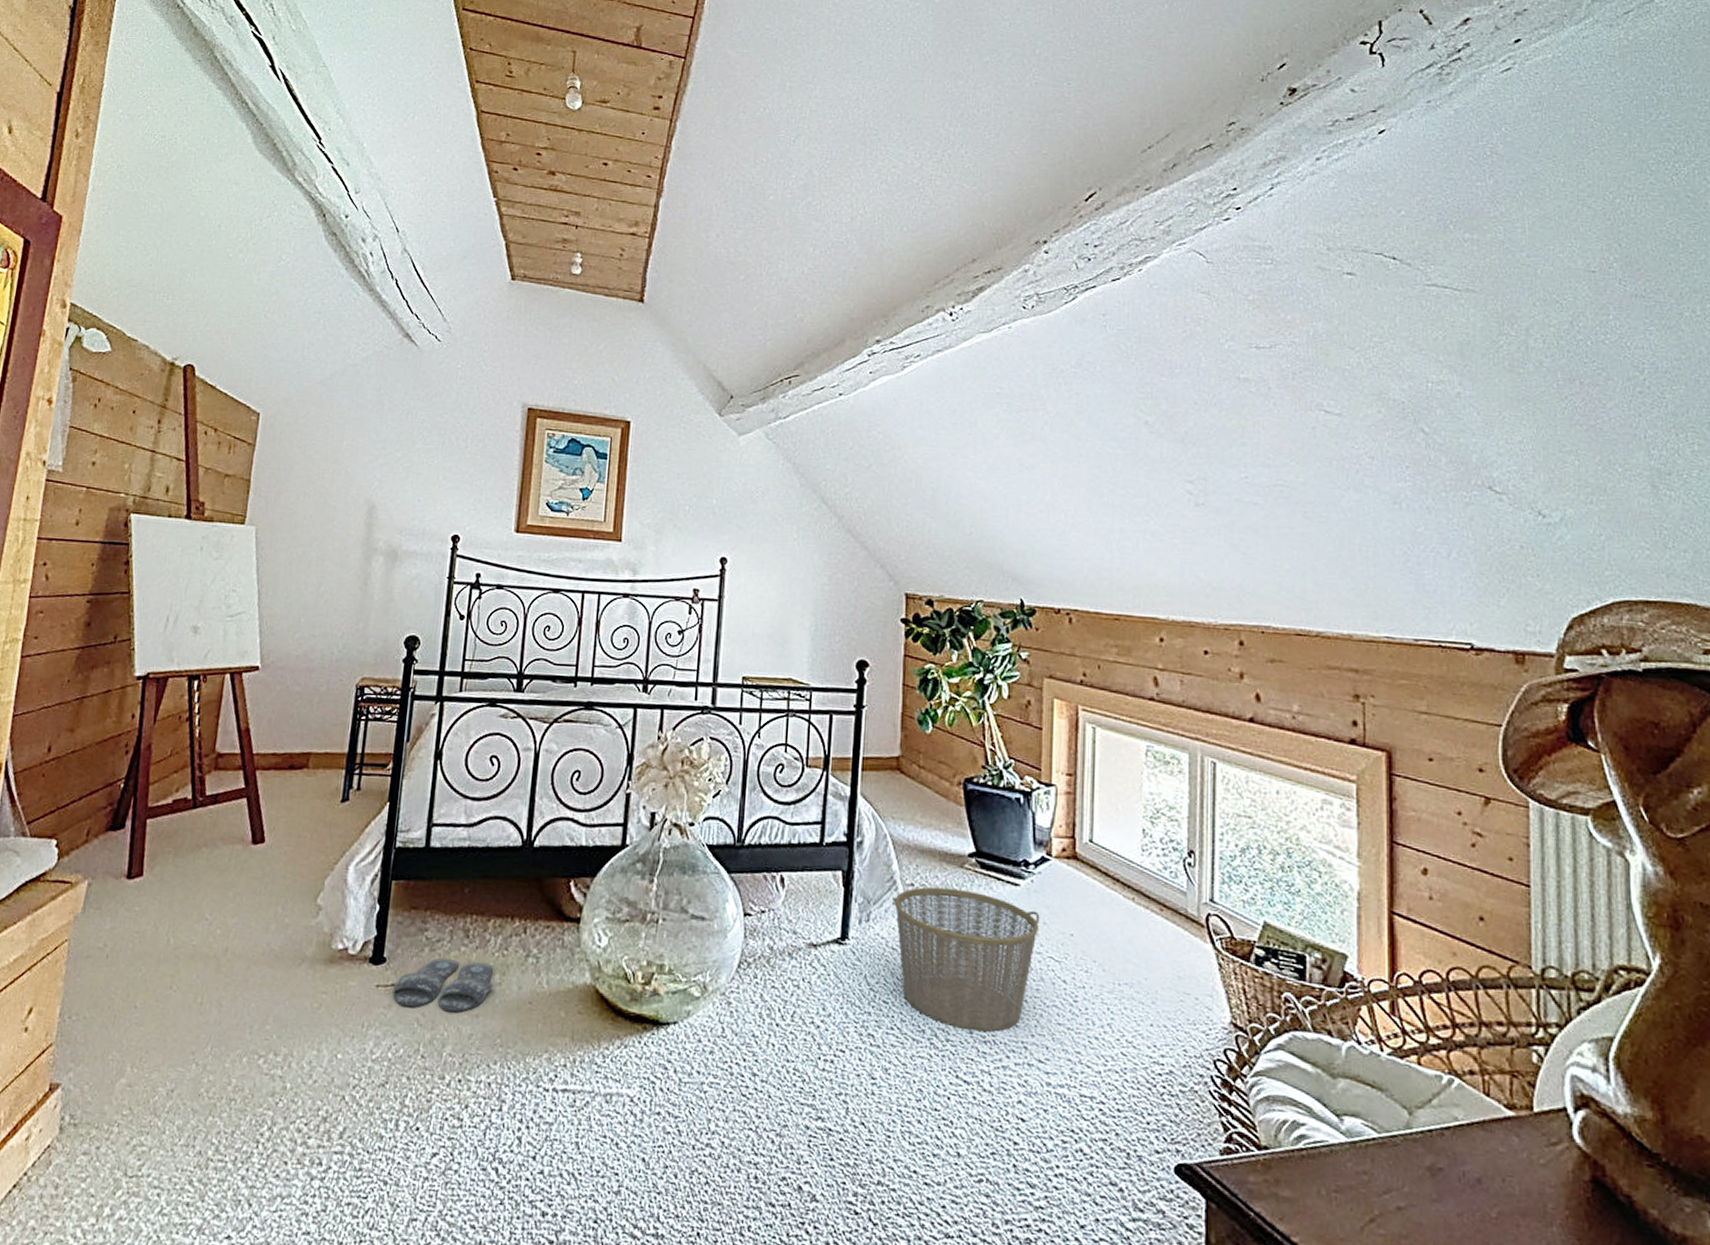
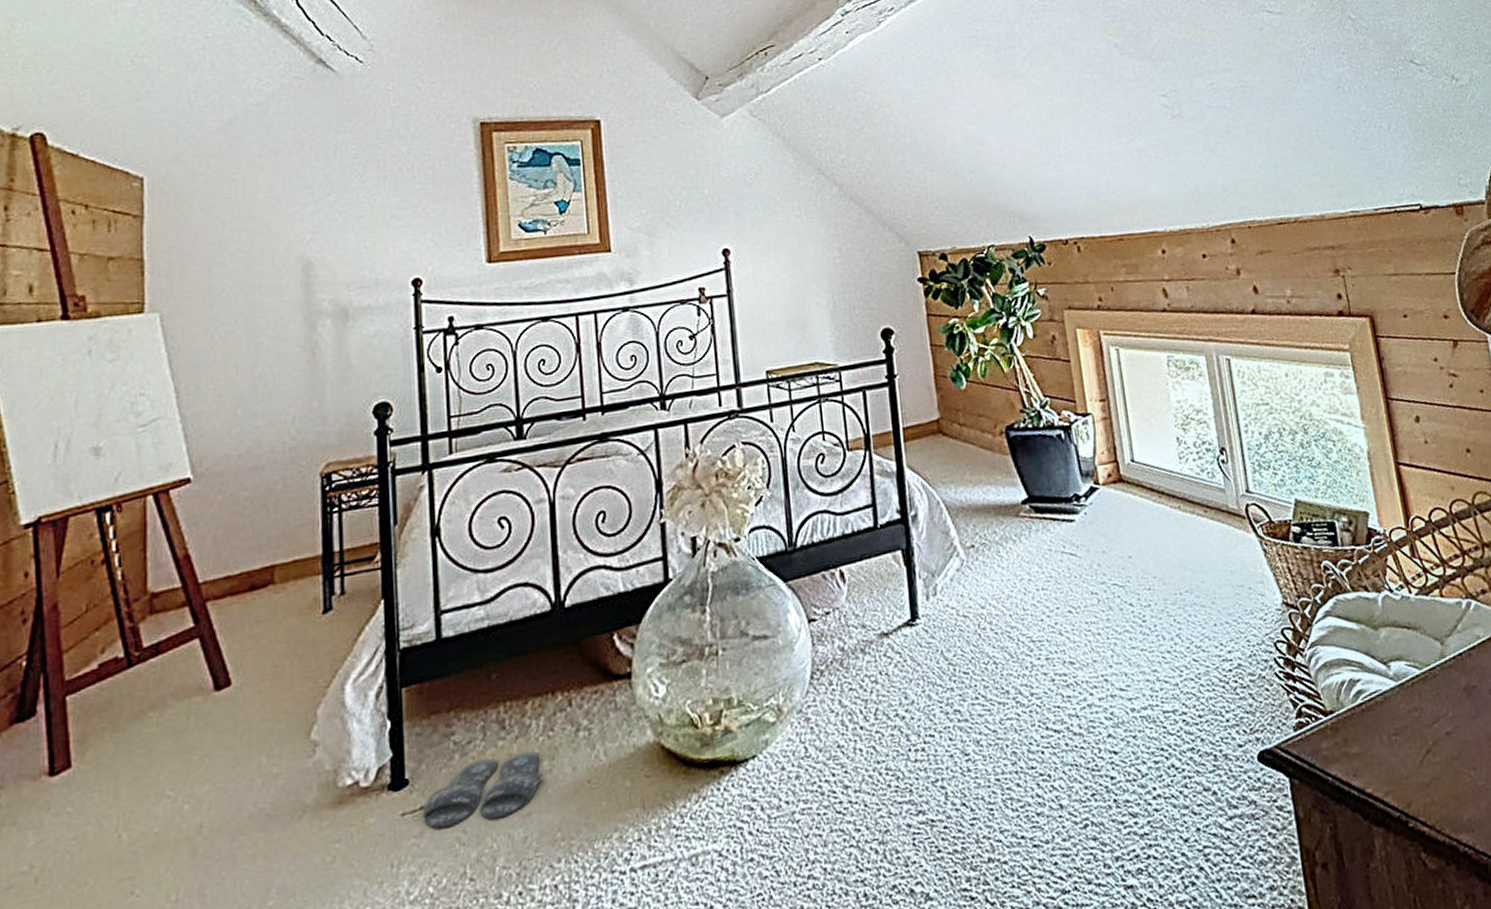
basket: present [893,886,1040,1032] -> none [956,538,1100,680]

